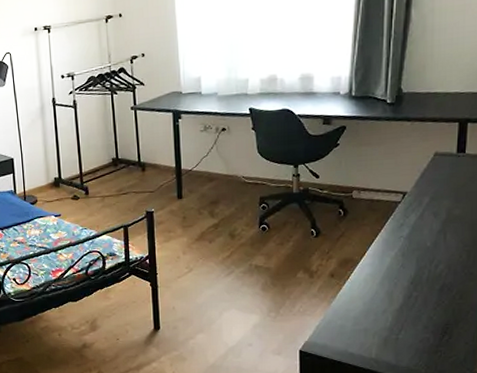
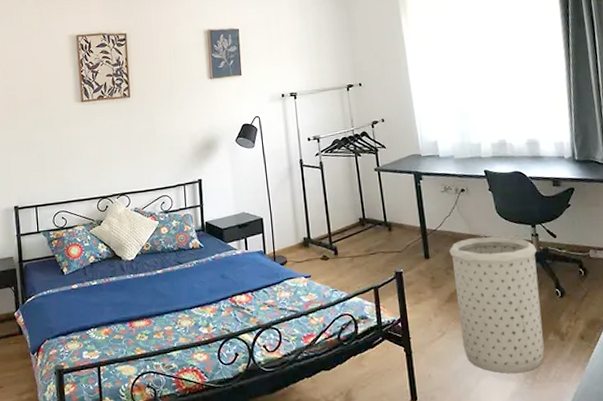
laundry basket: none [204,176,296,307] -> present [449,236,545,373]

